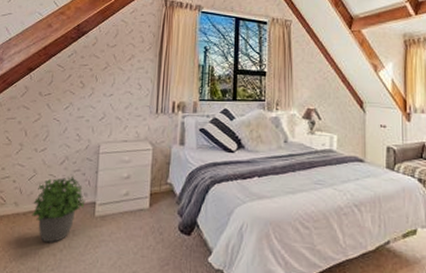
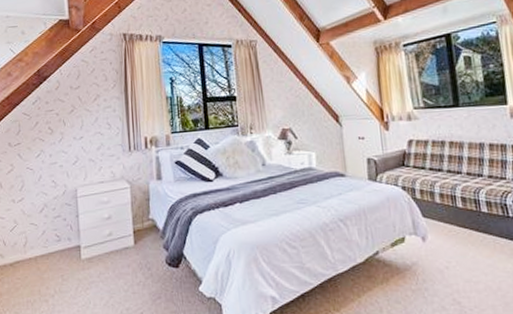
potted plant: present [32,175,86,243] -> none [18,222,70,290]

